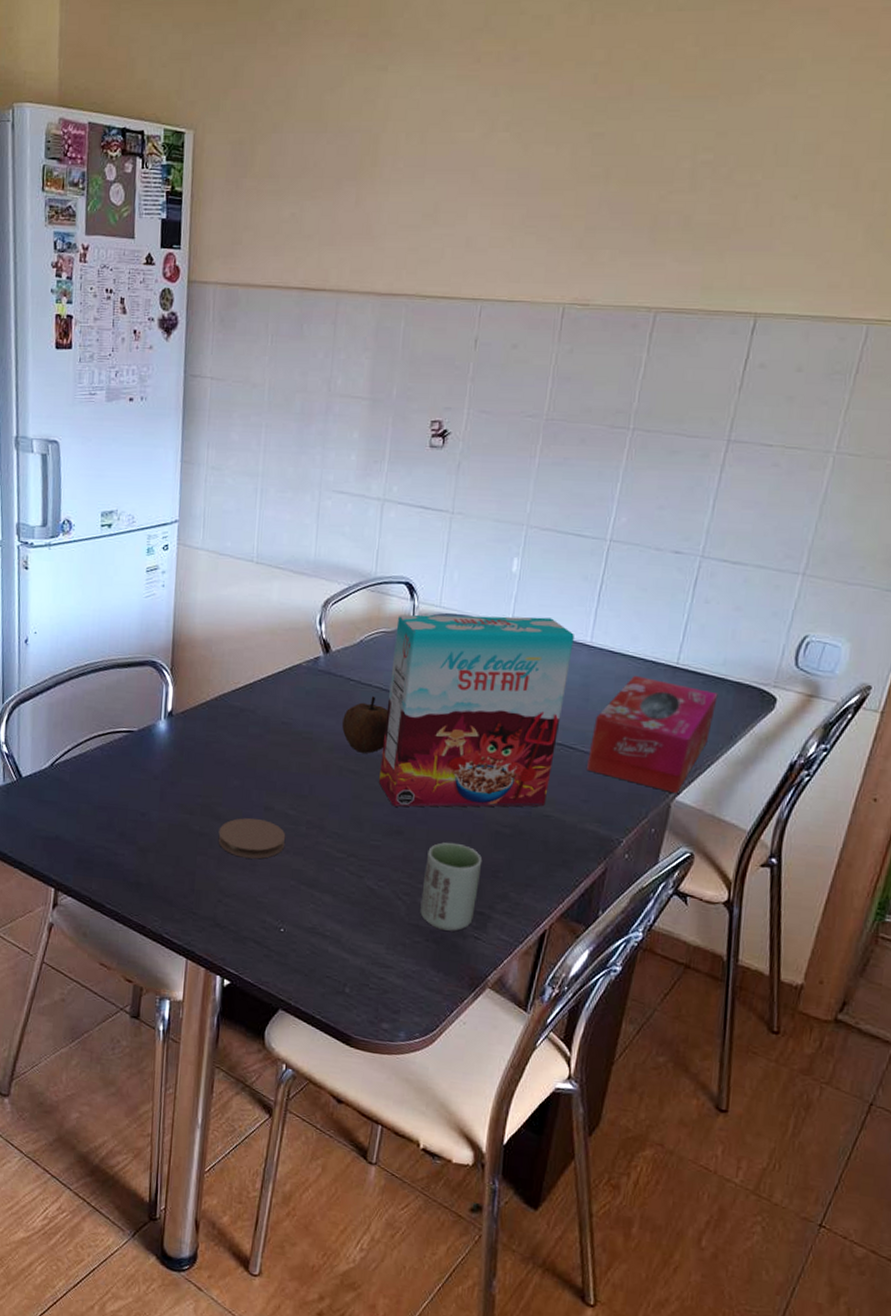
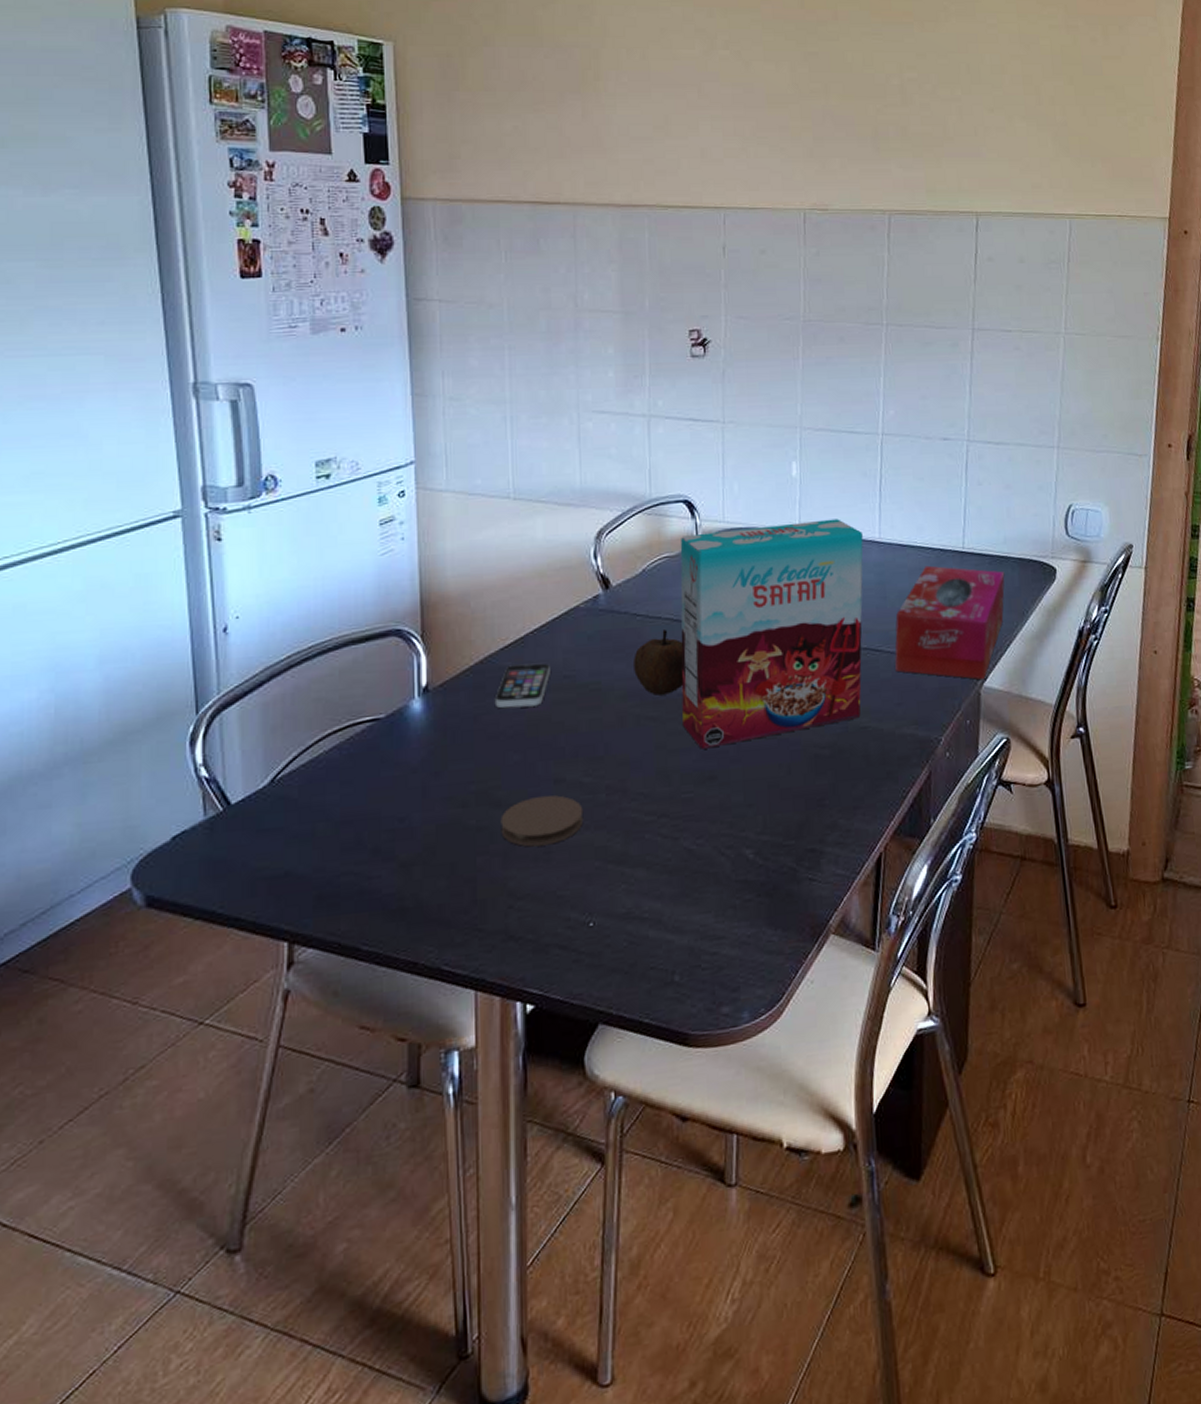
smartphone: none [223,705,272,743] -> present [494,663,550,709]
cup: present [420,842,483,931] -> none [745,777,806,880]

